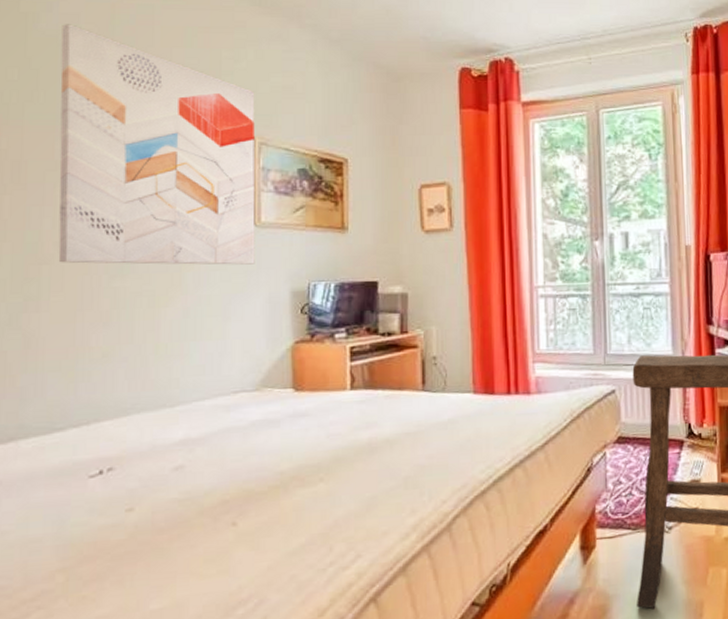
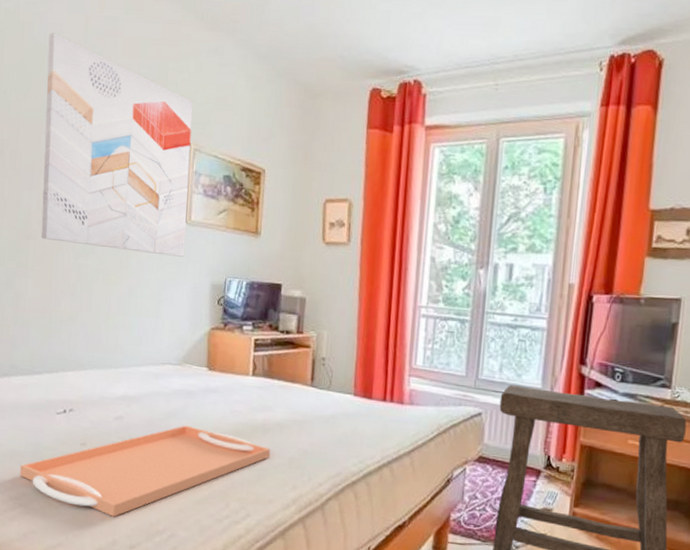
serving tray: none [36,461,381,596] -> present [20,425,271,517]

